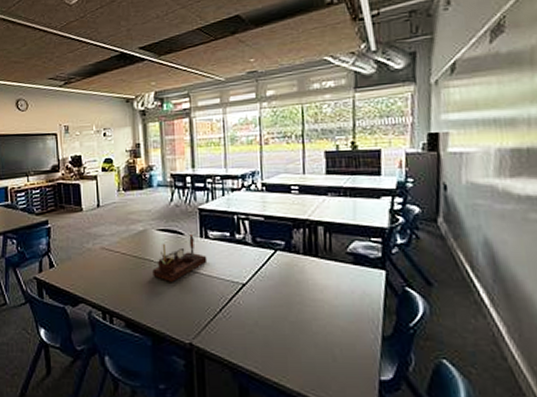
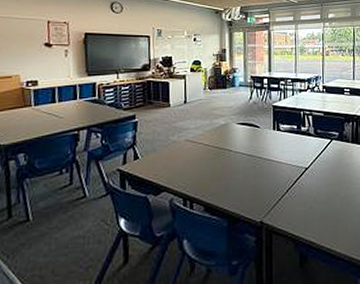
desk organizer: present [152,234,208,282] -> none [231,127,278,169]

